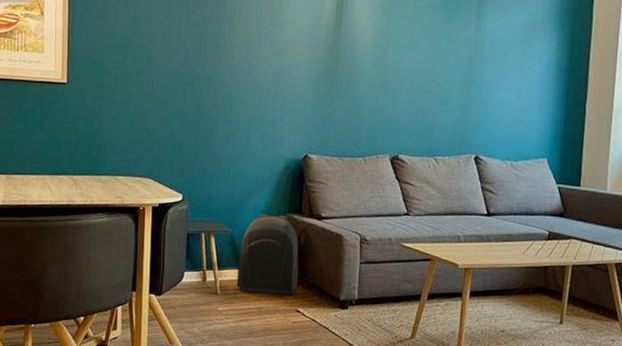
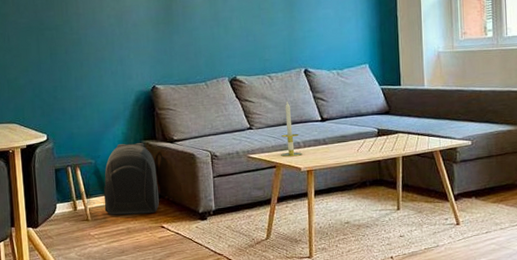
candle: none [438,188,462,251] -> present [281,101,303,157]

